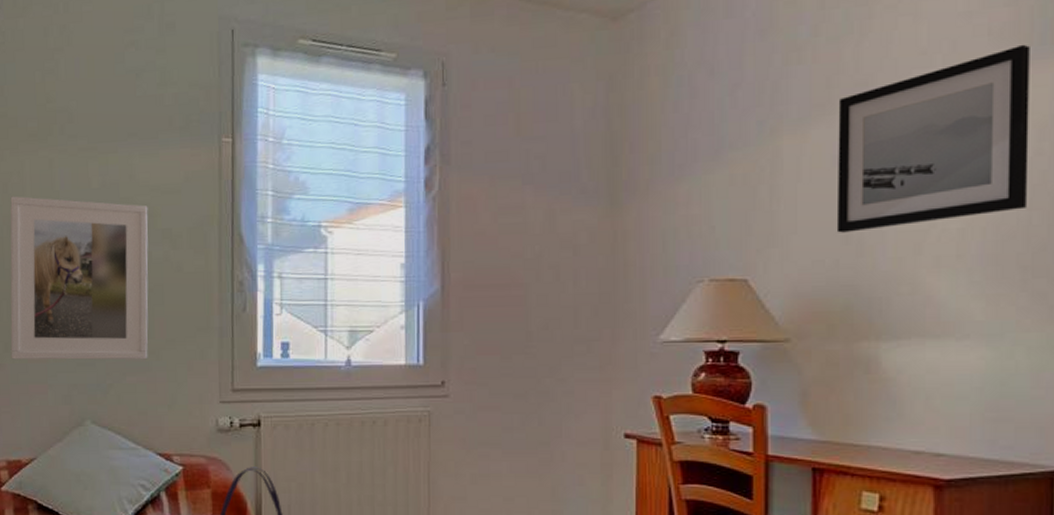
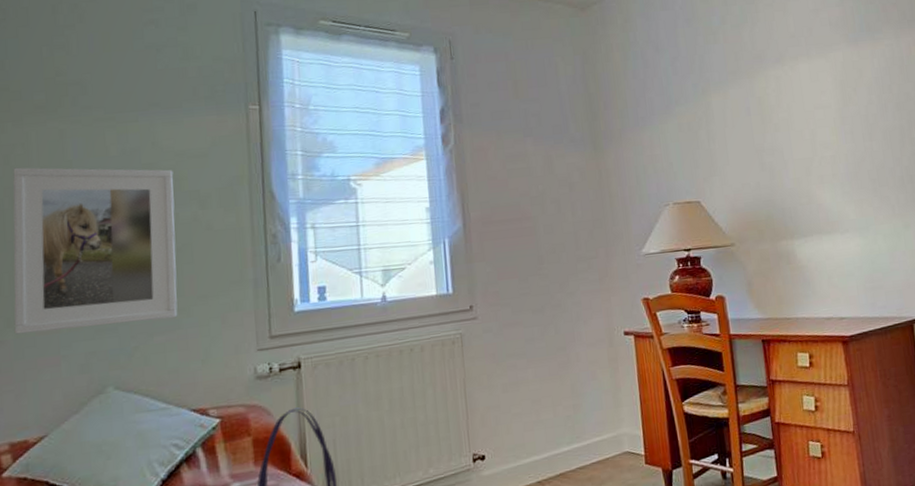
wall art: present [836,44,1030,233] -> none [744,31,869,163]

